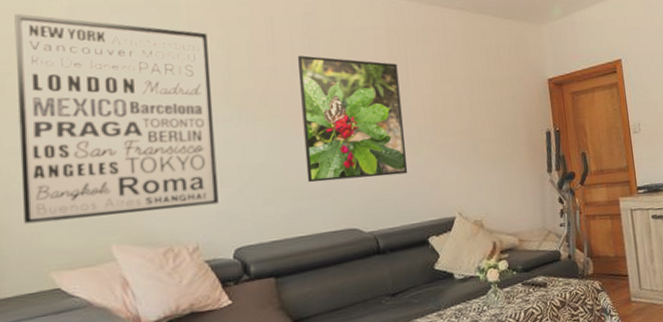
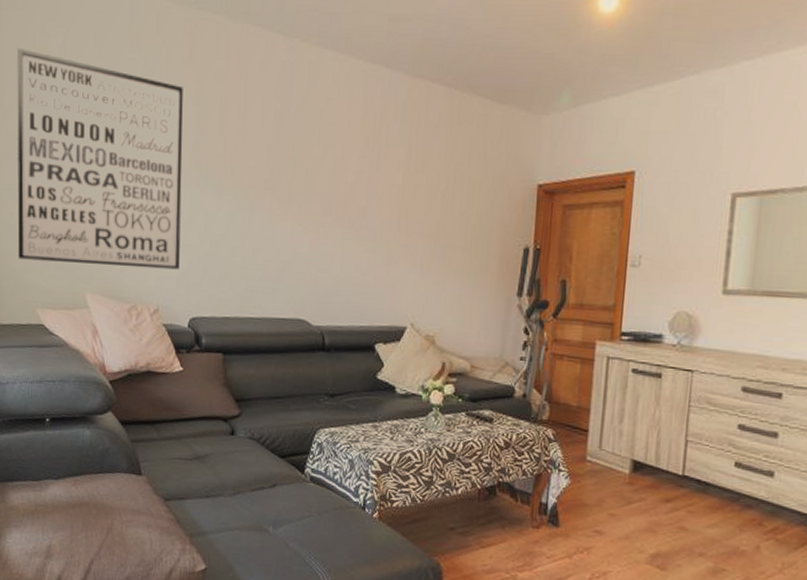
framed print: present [298,55,408,183] -> none [263,123,369,270]

